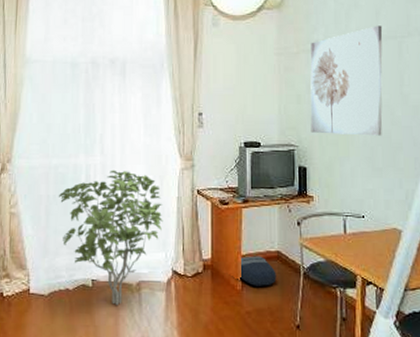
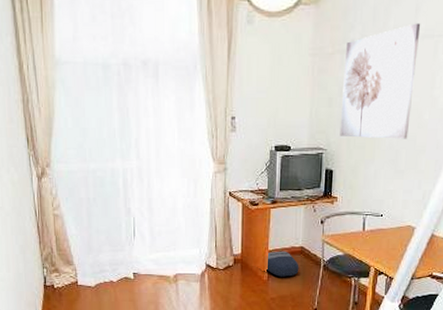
shrub: present [58,170,163,306] -> none [98,173,197,295]

